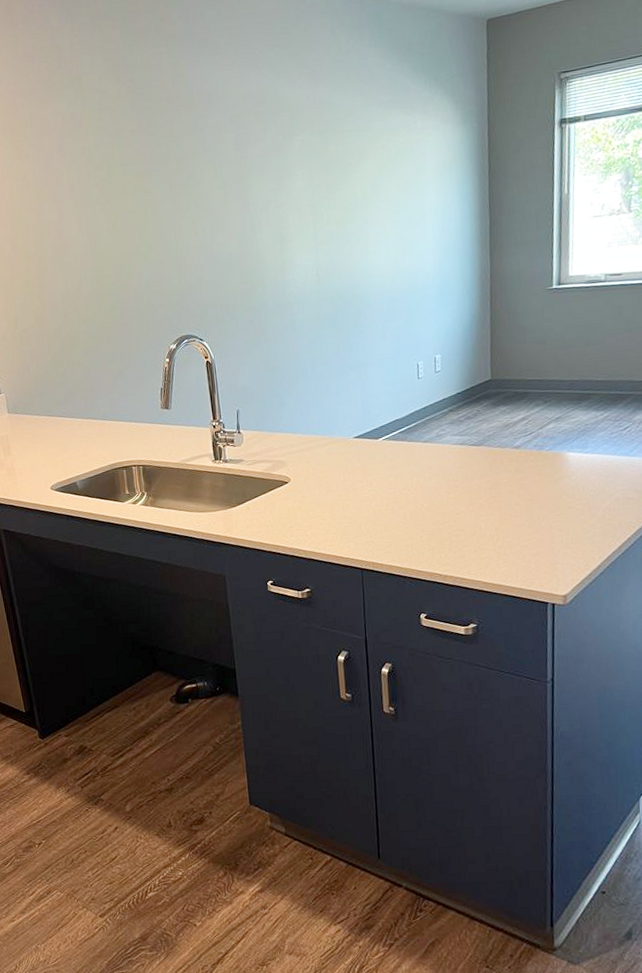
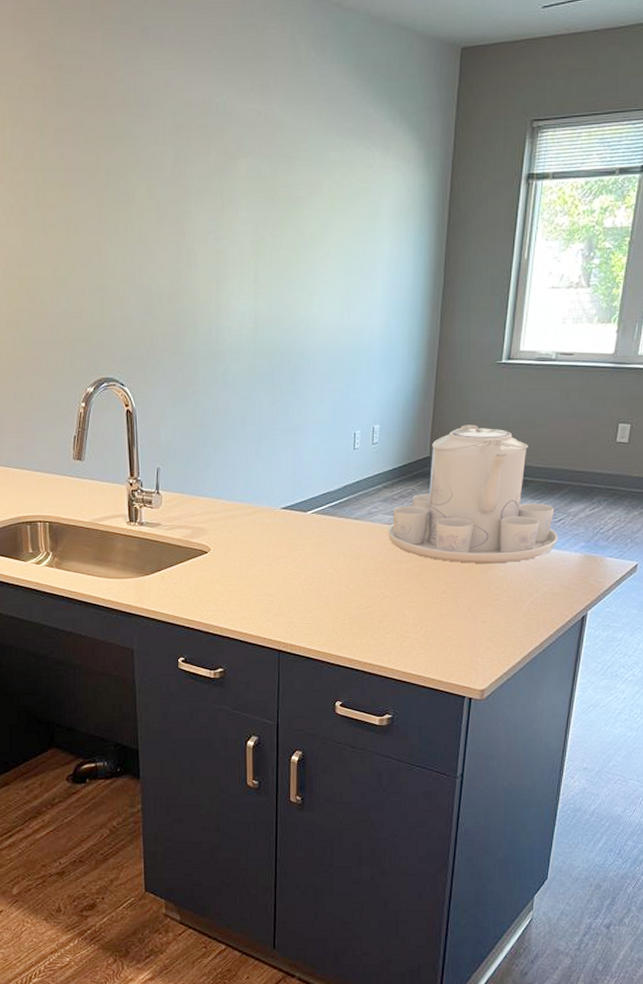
tea set: none [457,346,626,475] -> present [387,424,558,563]

